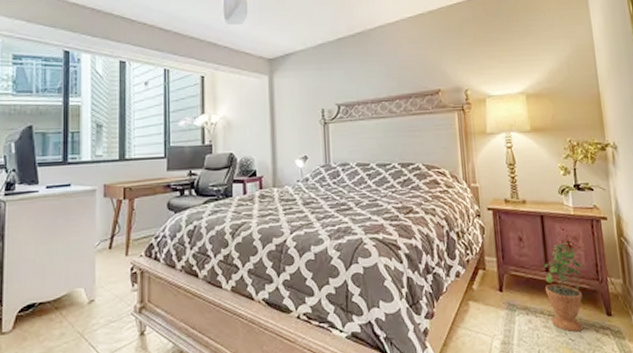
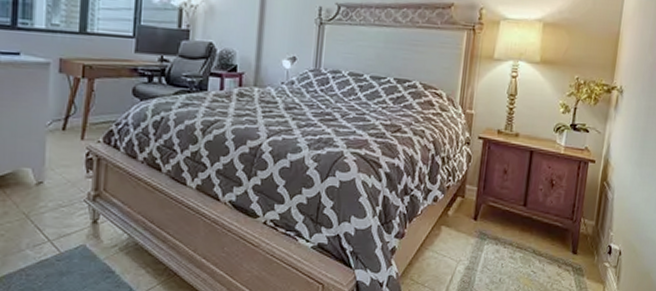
potted plant: present [543,242,585,332] -> none [518,179,563,266]

